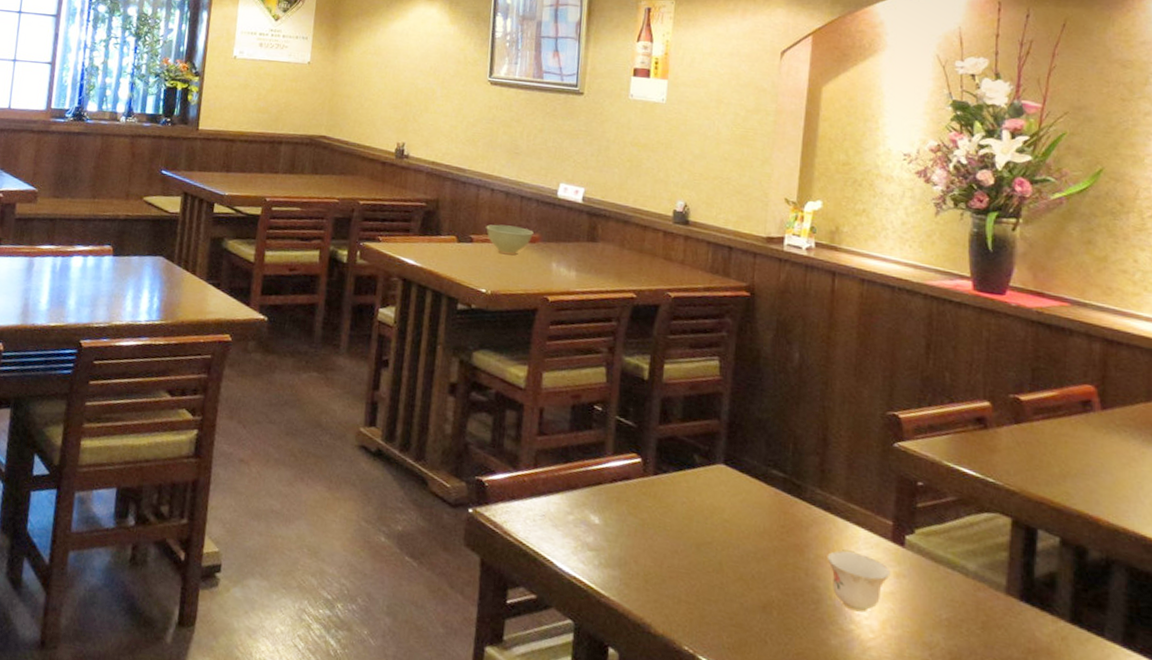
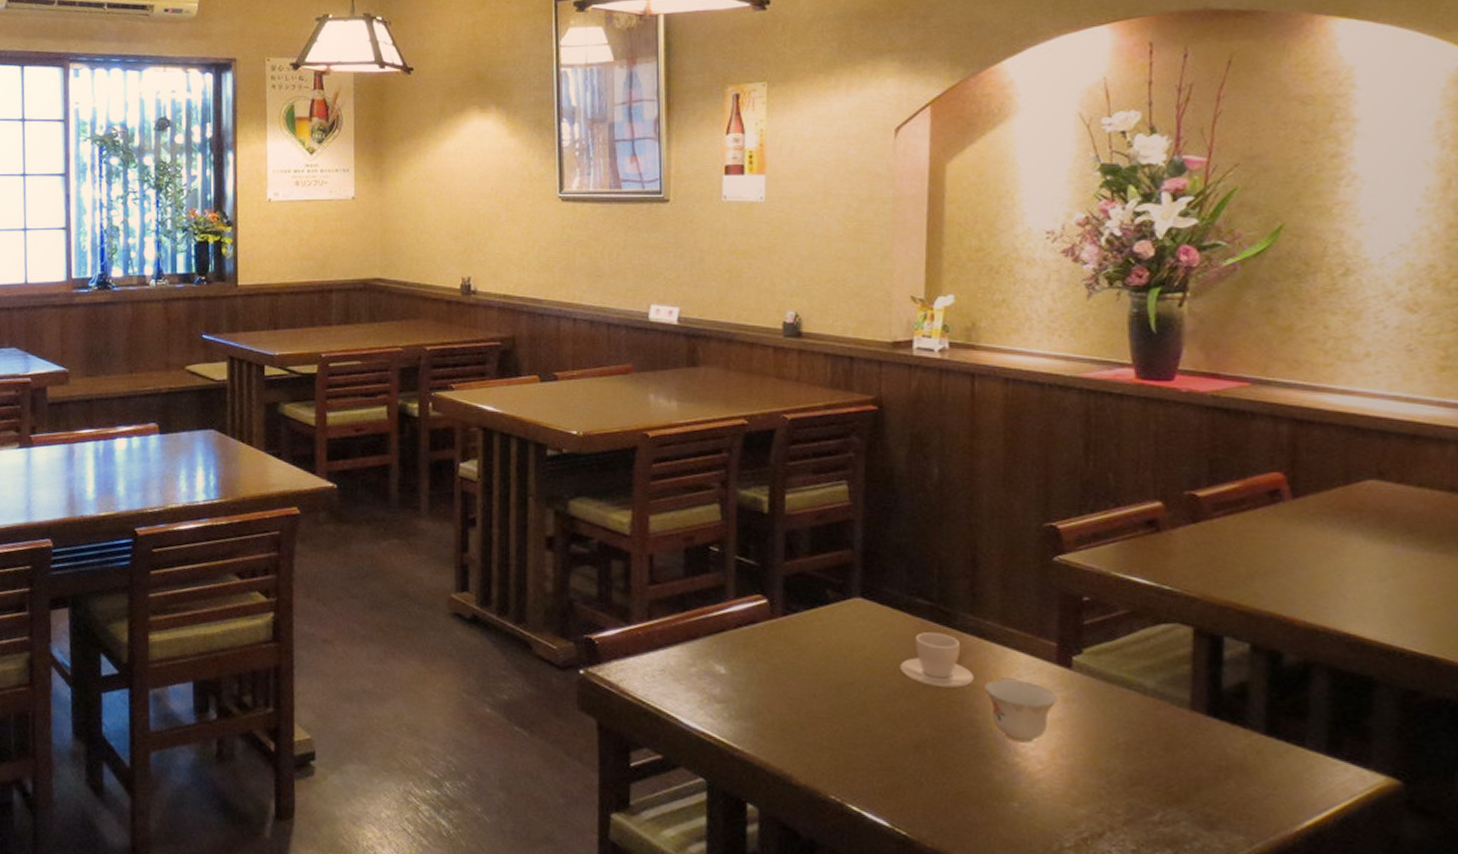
bowl: present [486,224,534,256] -> none [571,357,625,391]
teacup: none [754,501,820,556] -> present [900,631,975,688]

